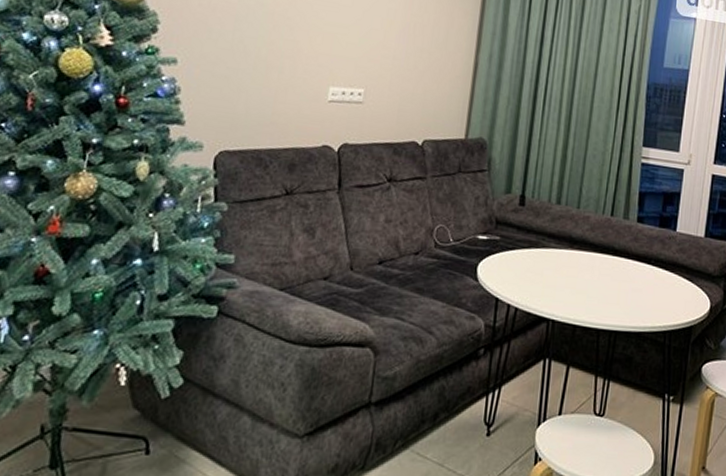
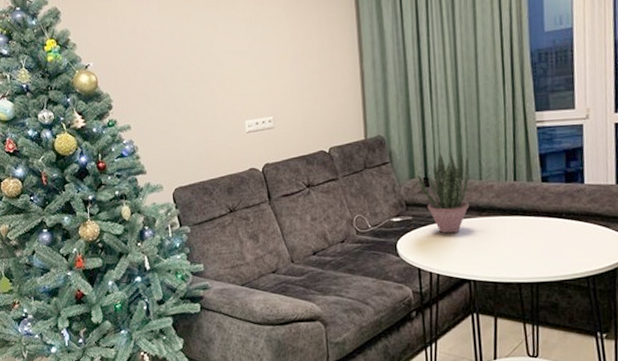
potted plant: none [513,171,570,264] -> present [417,152,470,234]

